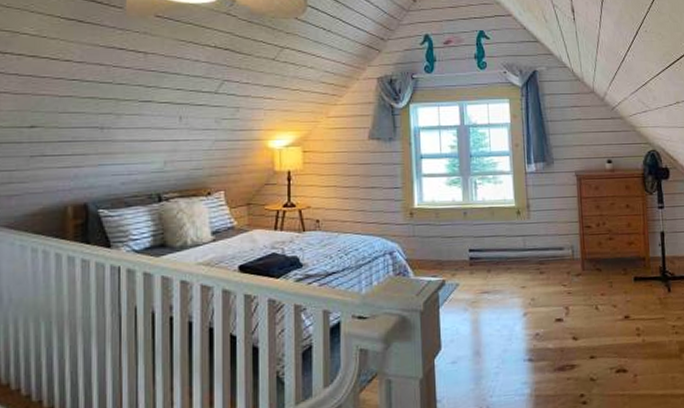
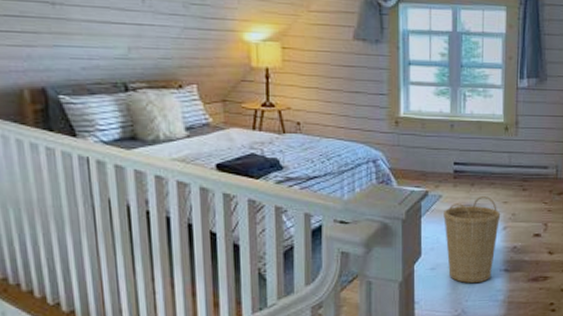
basket: none [461,282,520,377] -> present [443,196,501,283]

